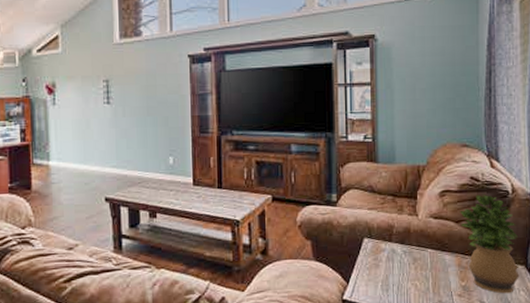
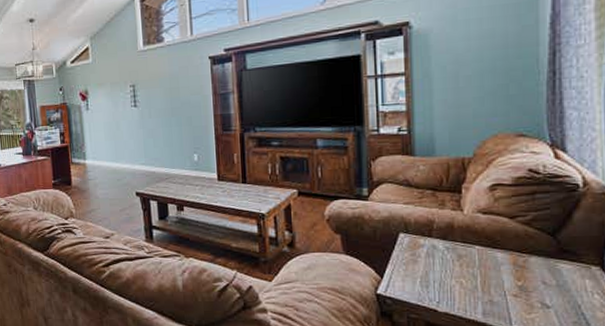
potted plant: present [460,194,519,294] -> none [515,187,593,296]

